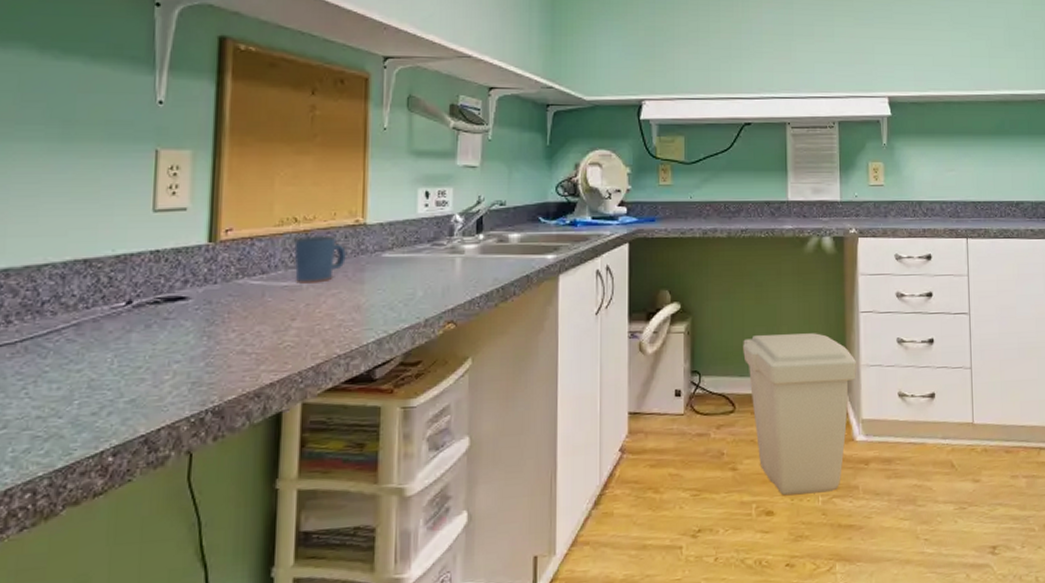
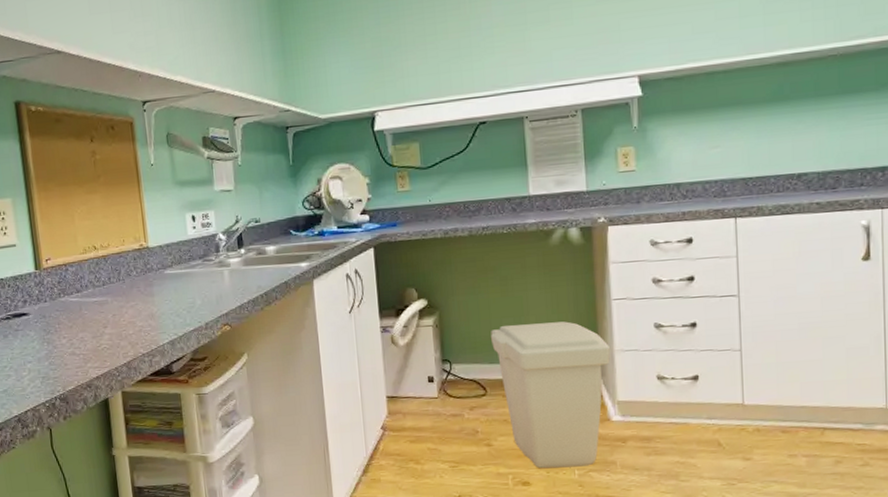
mug: present [294,236,348,284] -> none [96,259,138,299]

